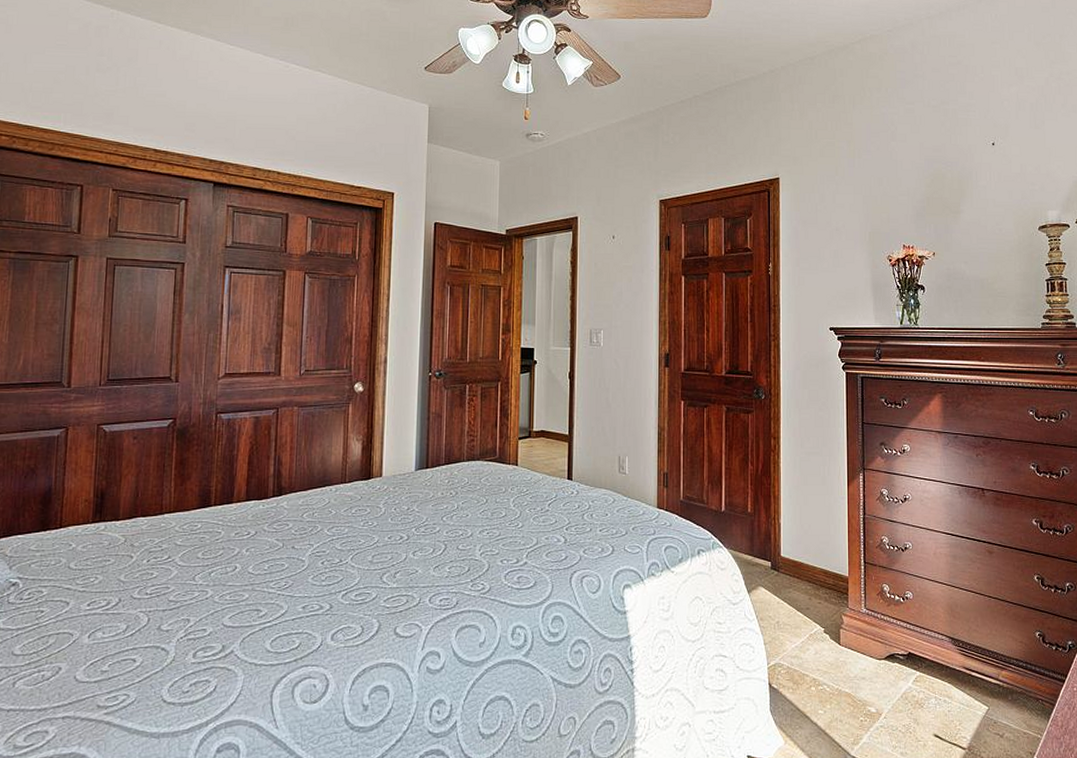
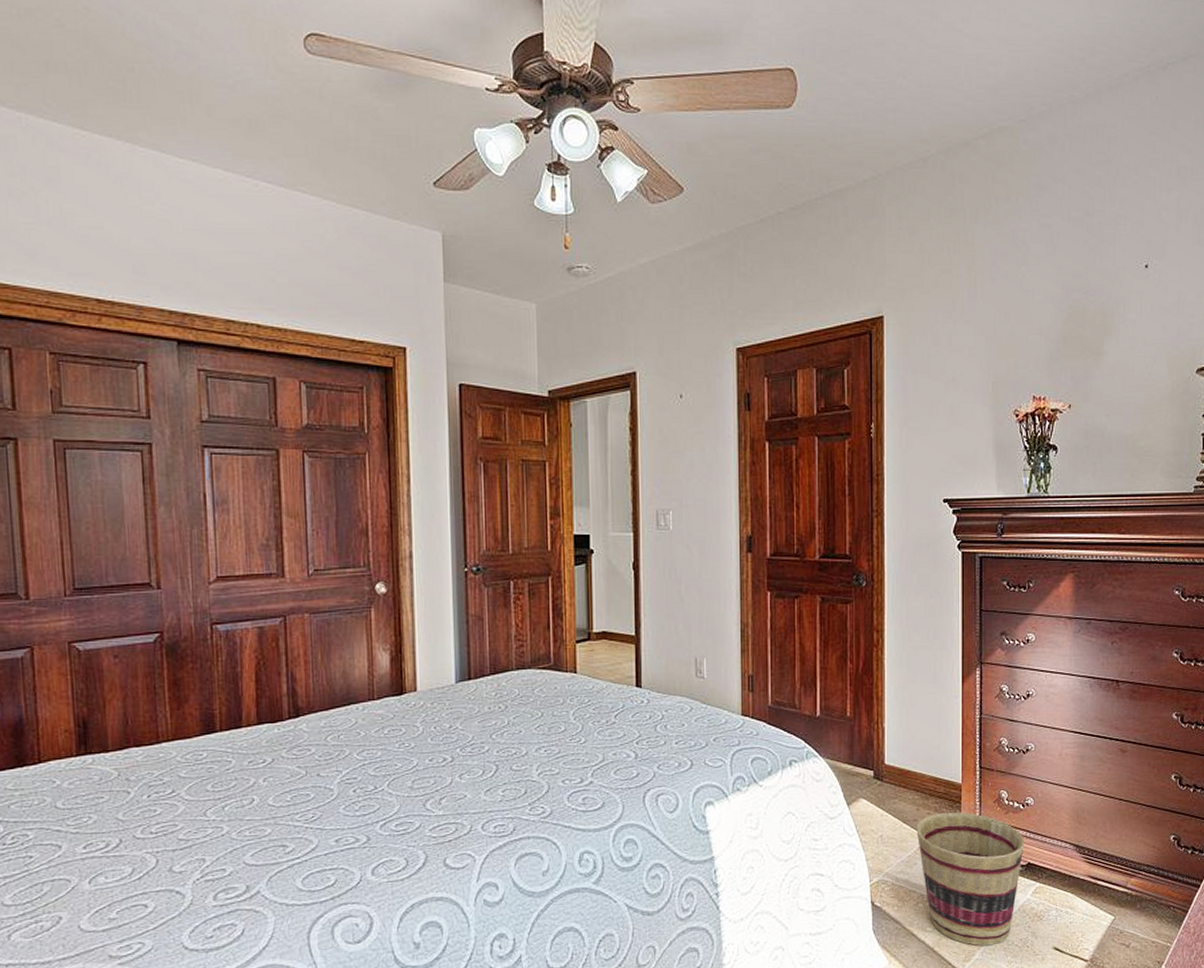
basket: none [809,602,905,731] -> present [916,811,1024,946]

